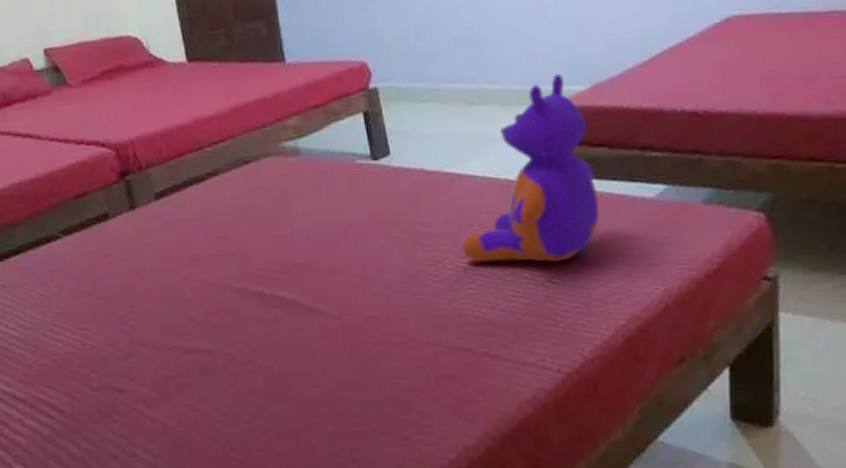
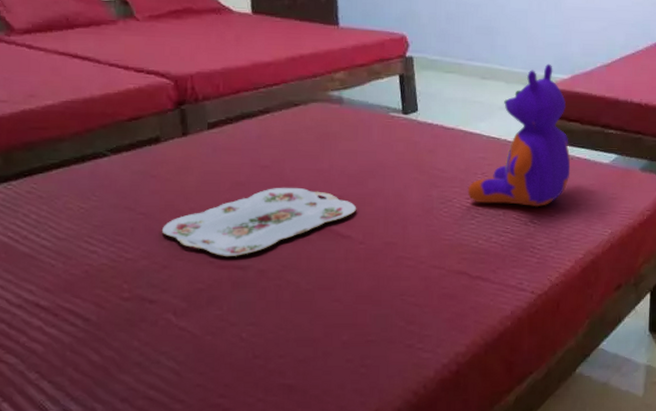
serving tray: none [121,258,329,340] -> present [161,187,357,256]

